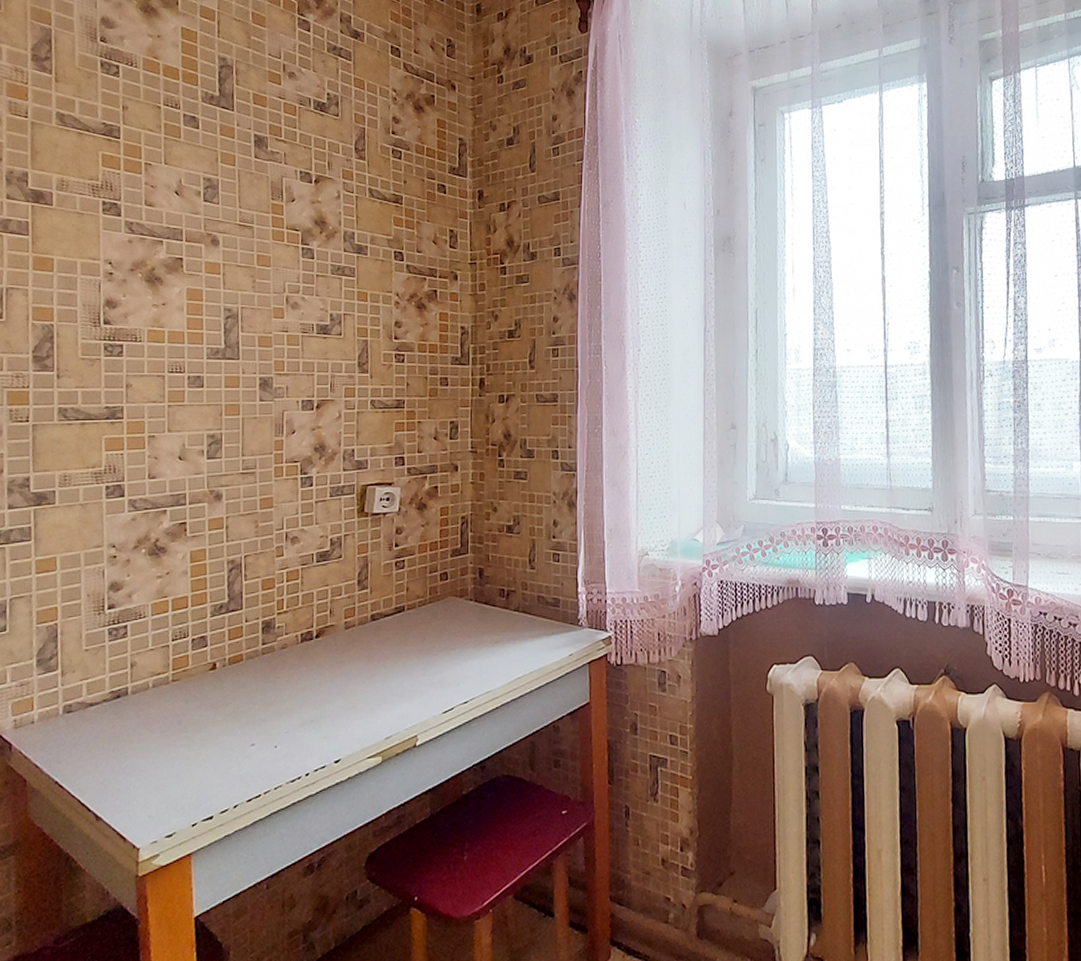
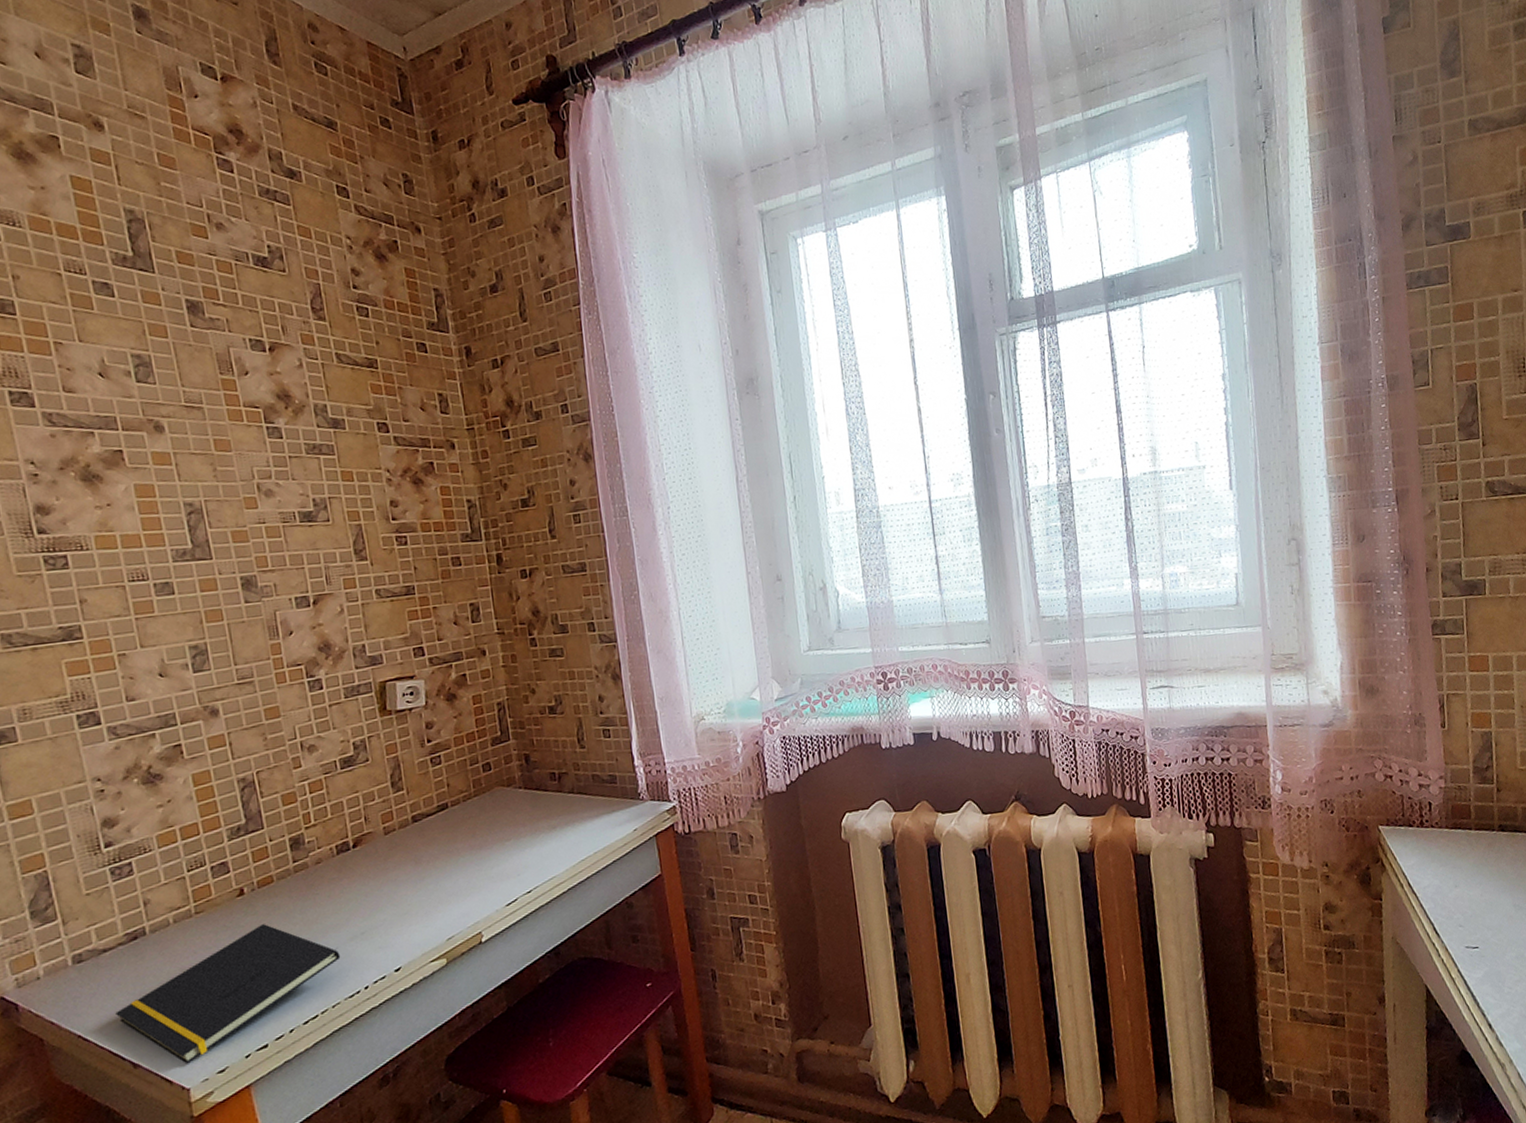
notepad: none [90,700,289,824] -> present [115,924,341,1064]

